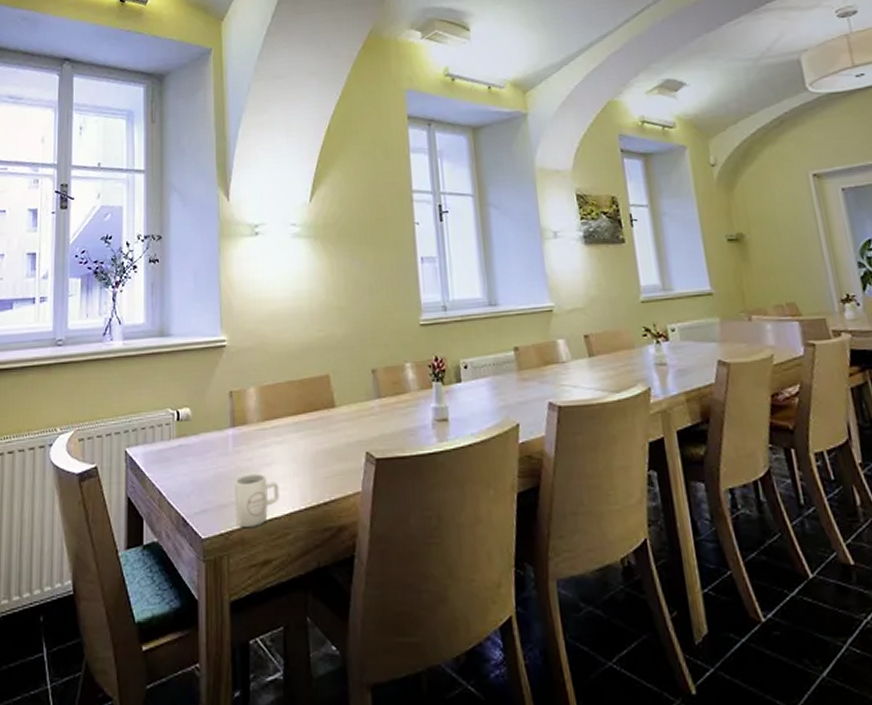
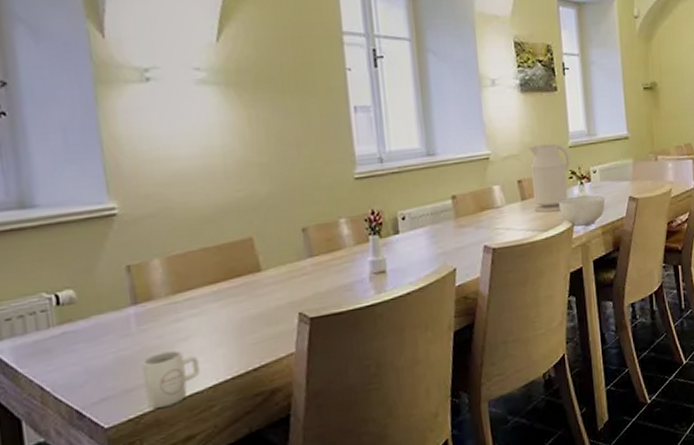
water jug: none [595,298,644,372] -> present [529,143,571,213]
bowl: none [630,356,688,390] -> present [557,195,606,226]

